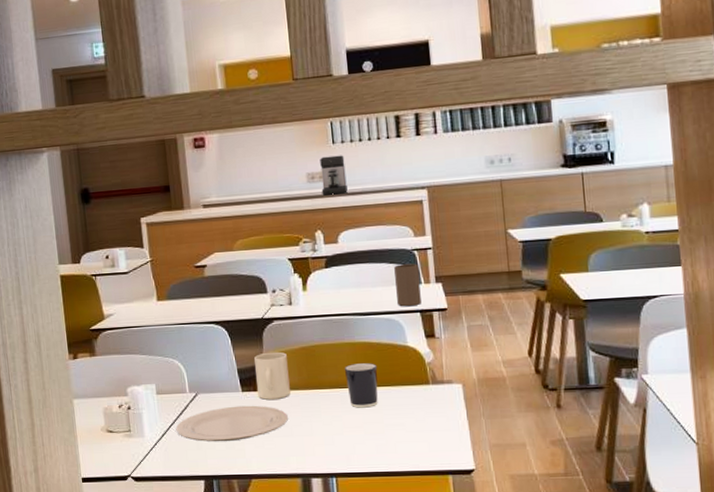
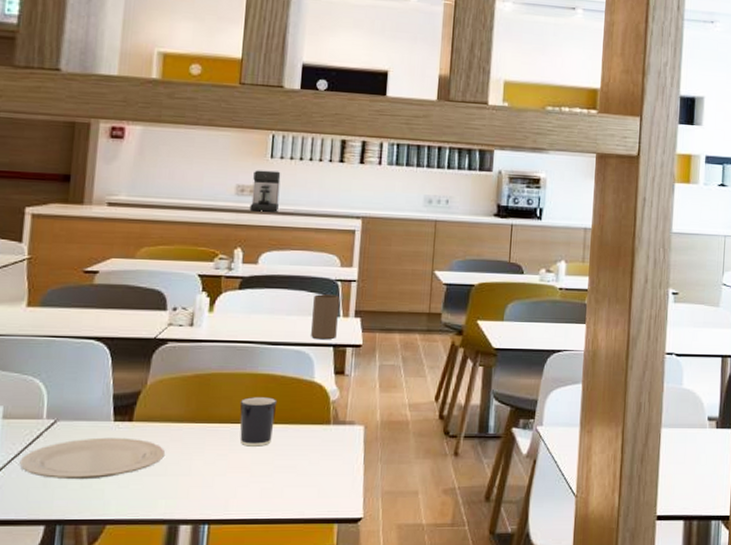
cup: present [254,351,291,401] -> none [133,377,177,433]

